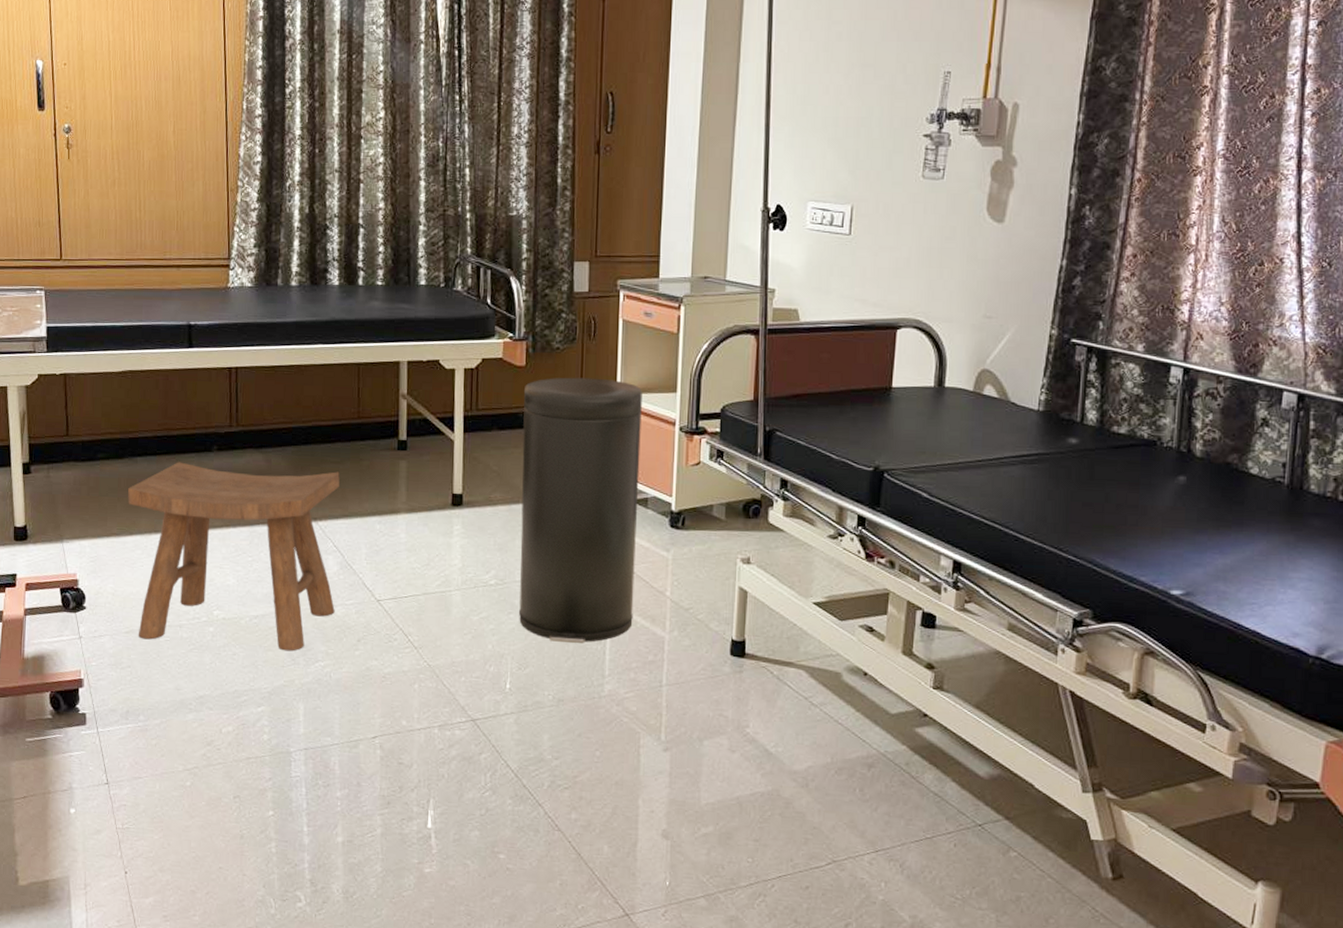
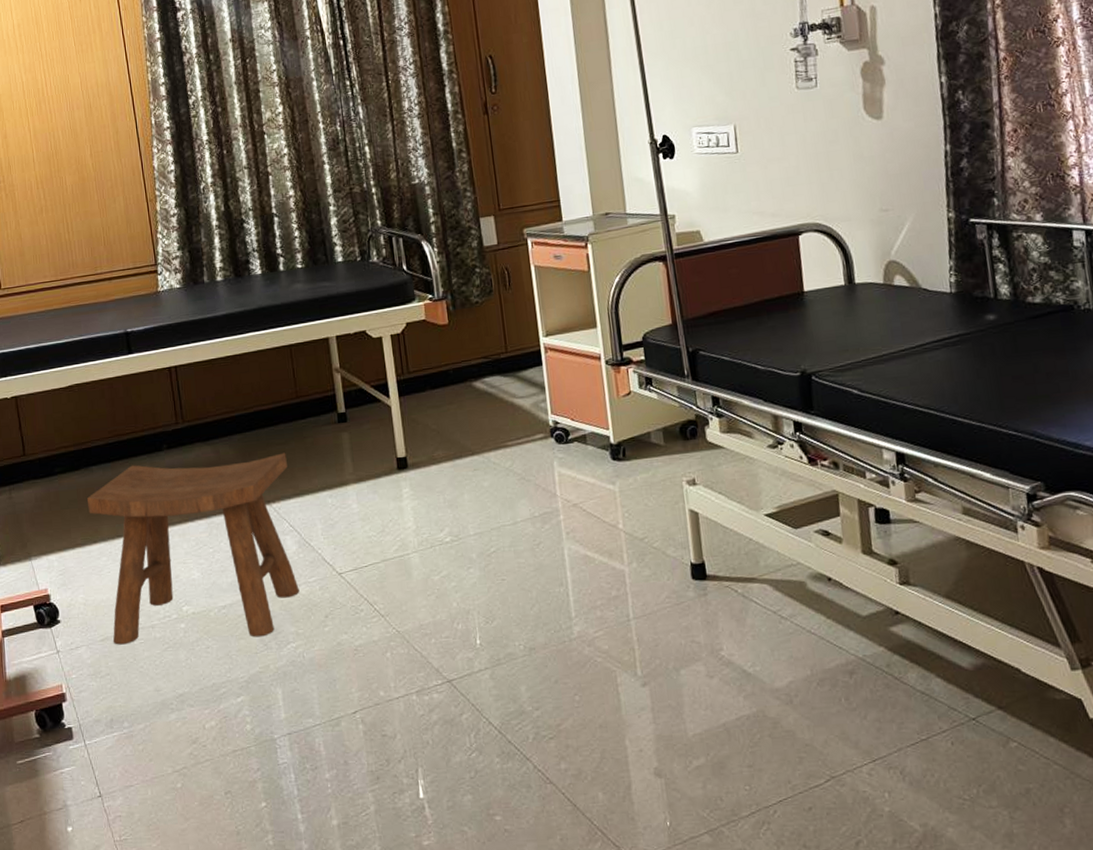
pedal bin: present [519,377,642,644] -> none [451,324,591,590]

